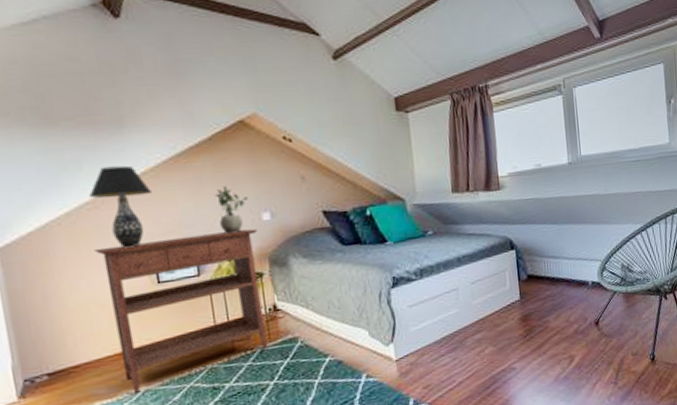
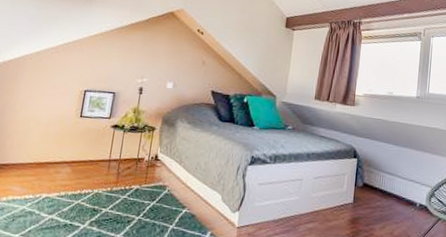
table lamp: present [89,165,153,248] -> none [56,25,98,87]
console table: present [95,229,268,393] -> none [35,81,161,197]
potted plant: present [215,186,248,234] -> none [135,56,161,93]

